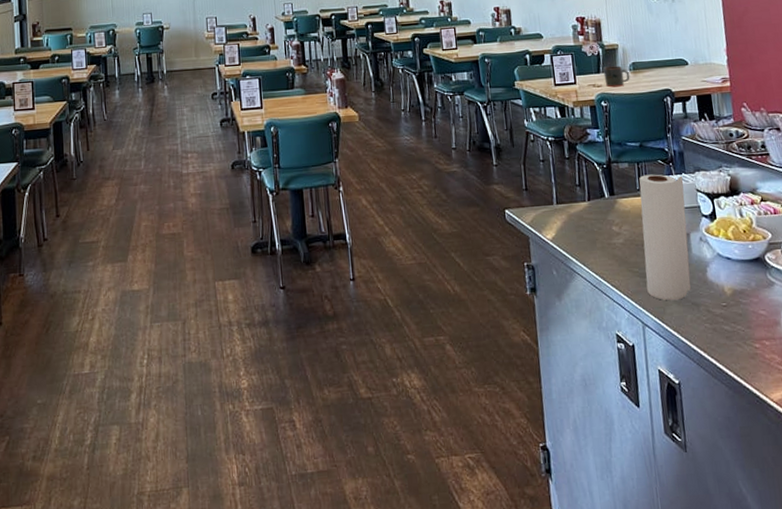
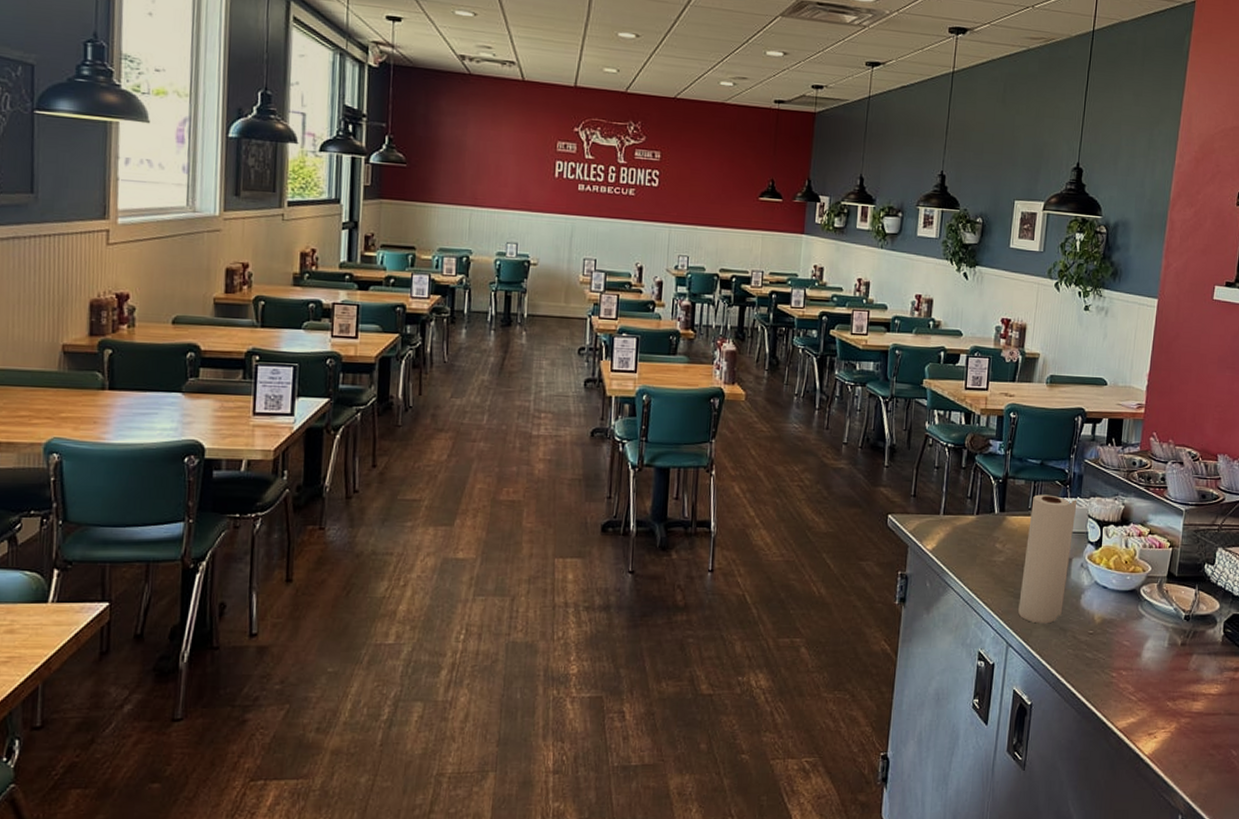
mug: present [603,65,630,87] -> none [1018,376,1045,399]

